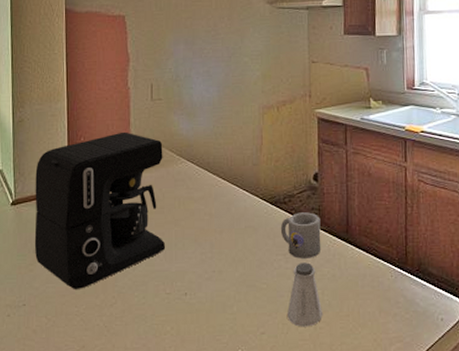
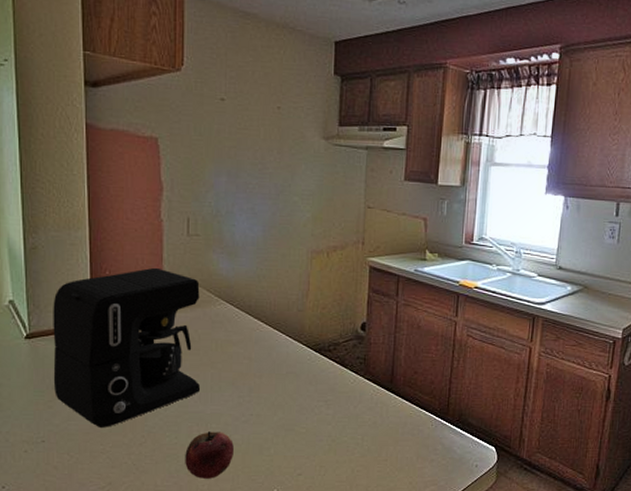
fruit: none [153,290,198,340] -> present [185,431,234,479]
mug: present [280,212,321,259] -> none [323,361,365,406]
saltshaker: present [287,262,322,327] -> none [326,409,361,470]

